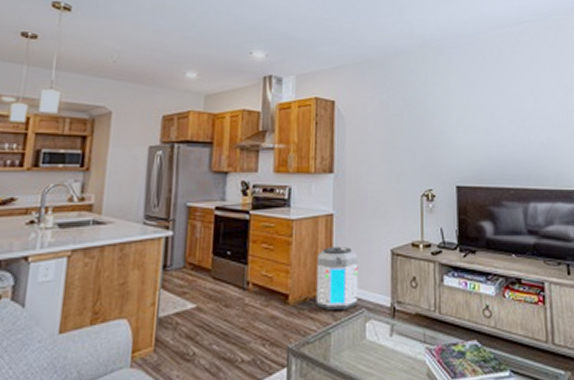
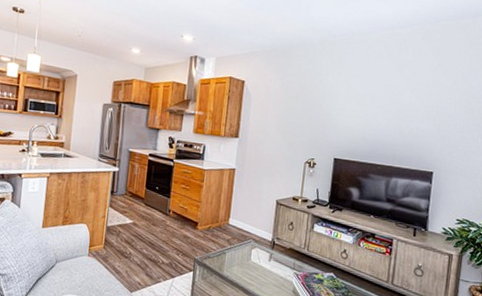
air purifier: present [316,247,359,311] -> none [217,192,251,239]

